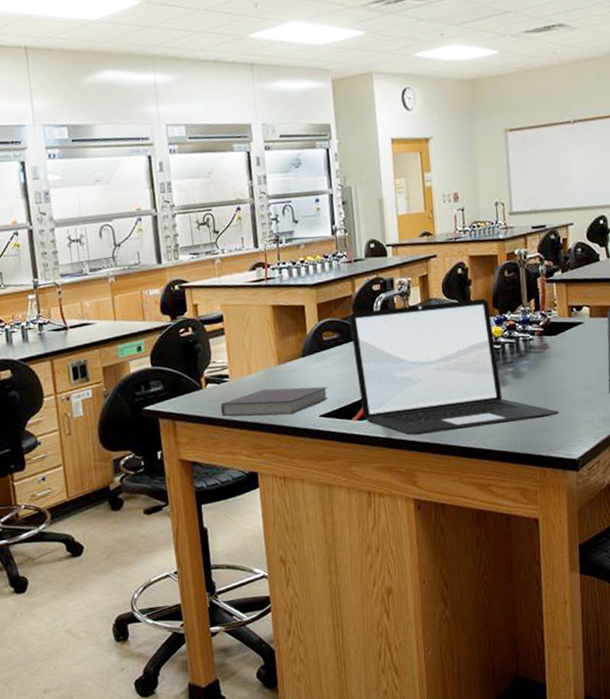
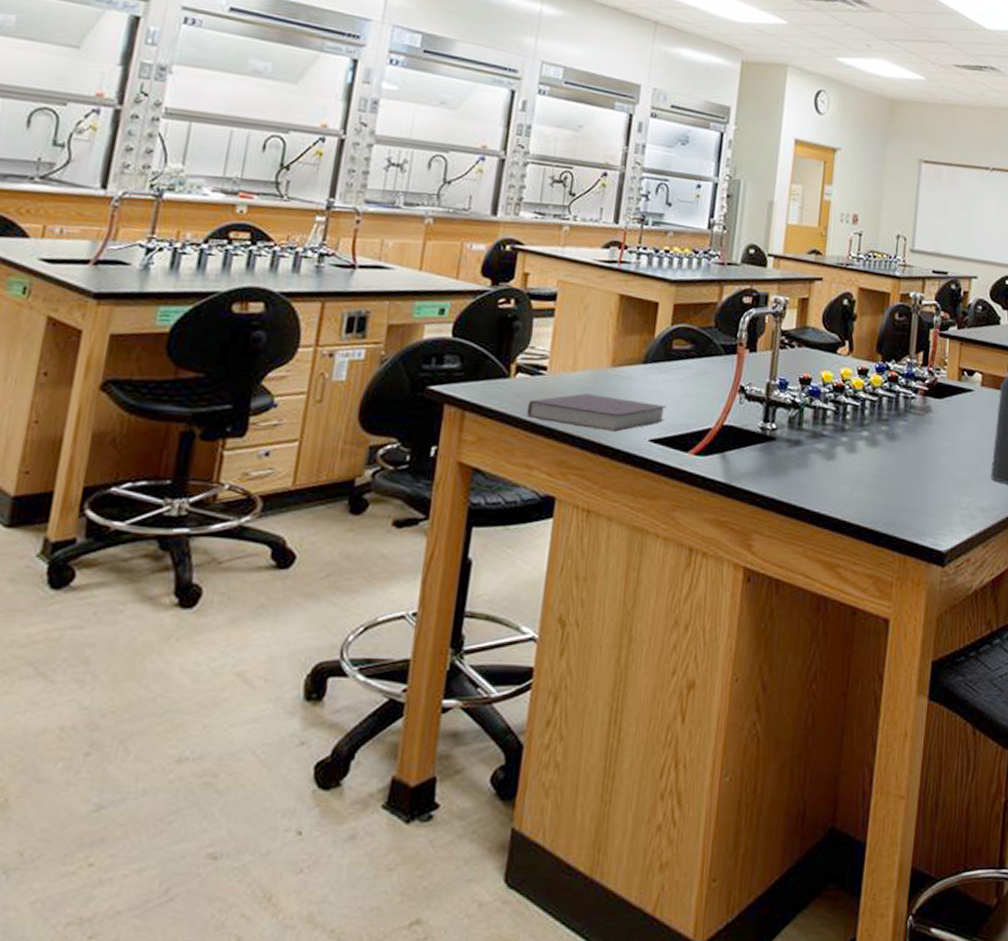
laptop: present [349,298,560,436] -> none [702,323,933,494]

